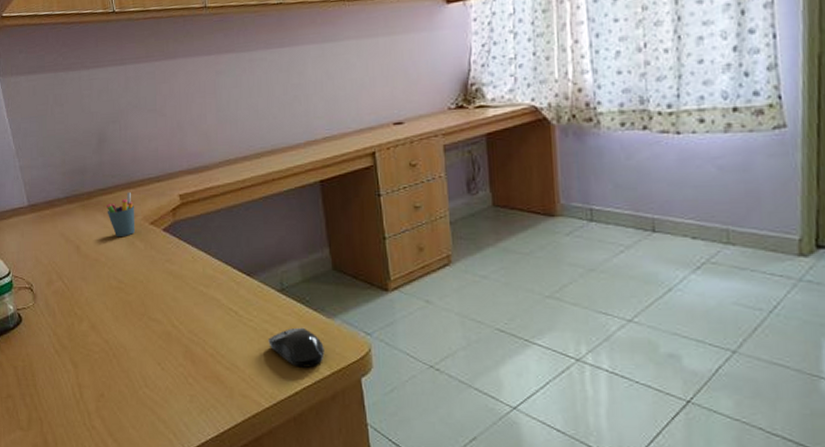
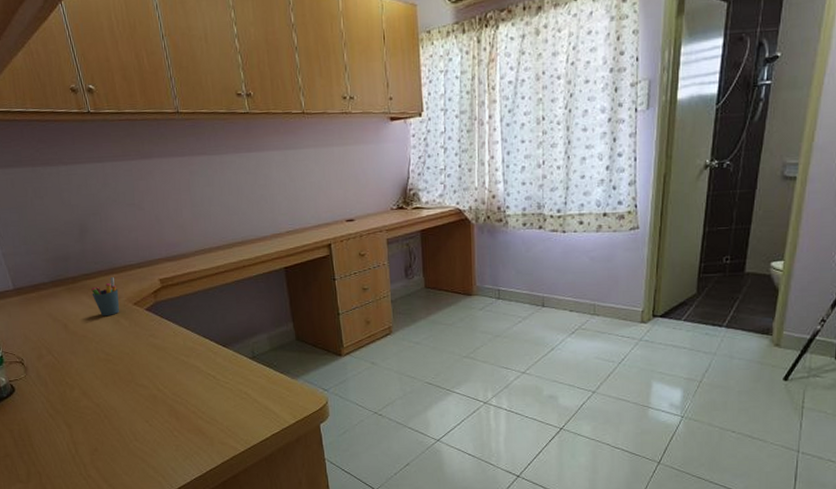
computer mouse: present [268,327,325,368] -> none [242,387,290,418]

